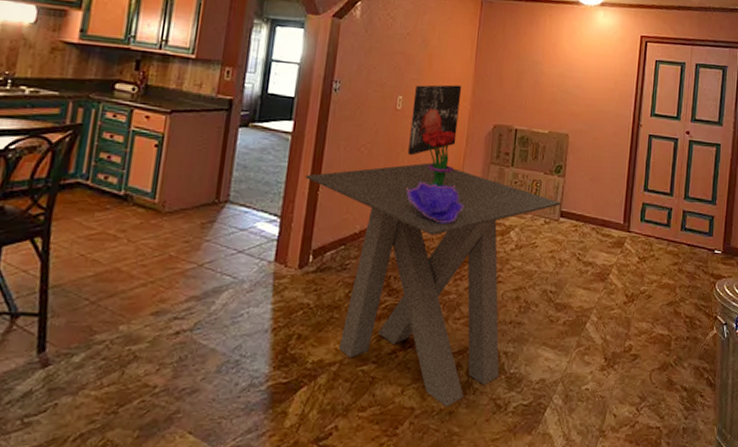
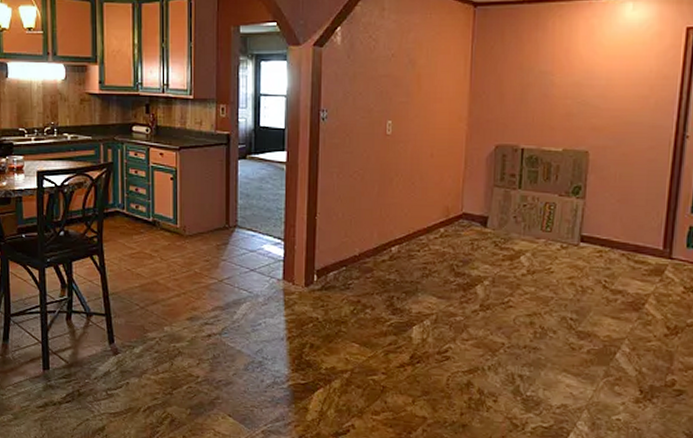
dining table: present [305,162,561,407] -> none [303,187,581,420]
decorative bowl: present [406,181,465,224] -> none [403,206,467,248]
wall art: present [408,84,462,156] -> none [402,105,457,180]
bouquet: present [421,129,457,188] -> none [415,153,454,212]

